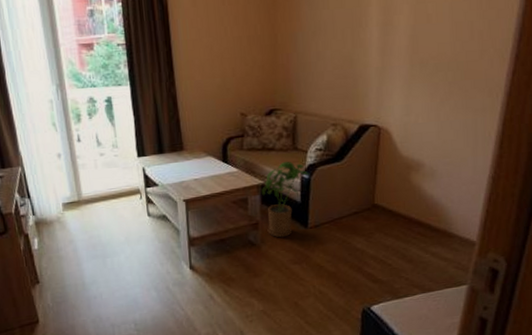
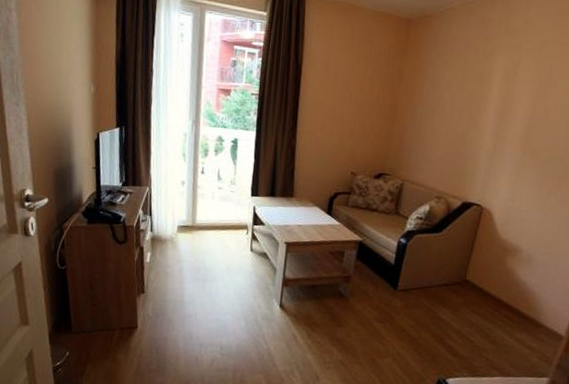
house plant: present [262,161,309,238] -> none [358,223,406,295]

